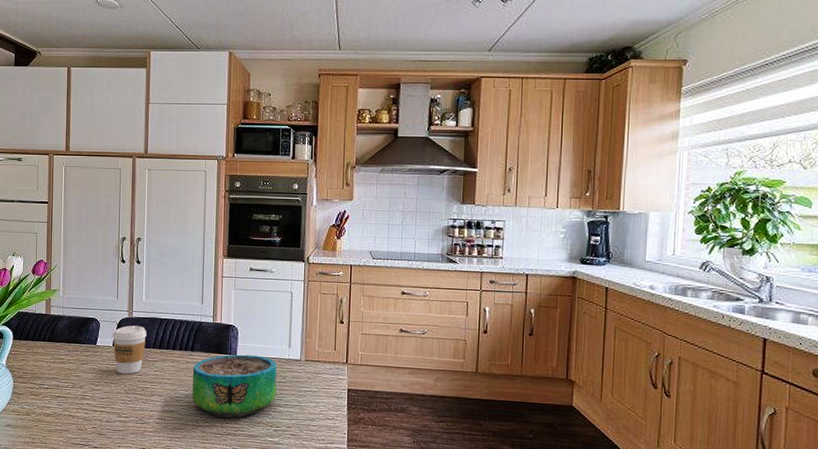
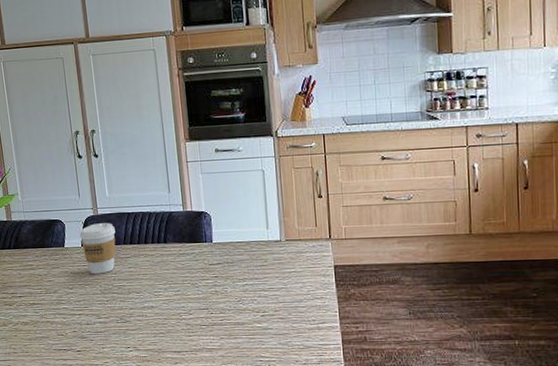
decorative bowl: present [192,354,277,418] -> none [168,240,260,308]

